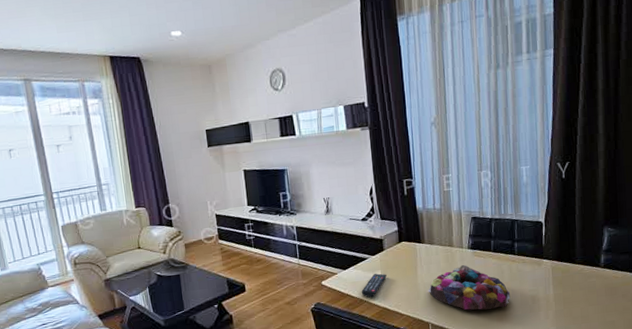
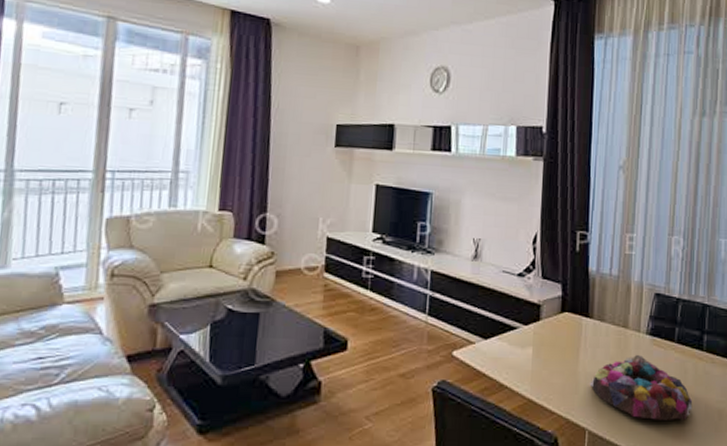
remote control: present [361,273,387,298] -> none [502,350,539,383]

